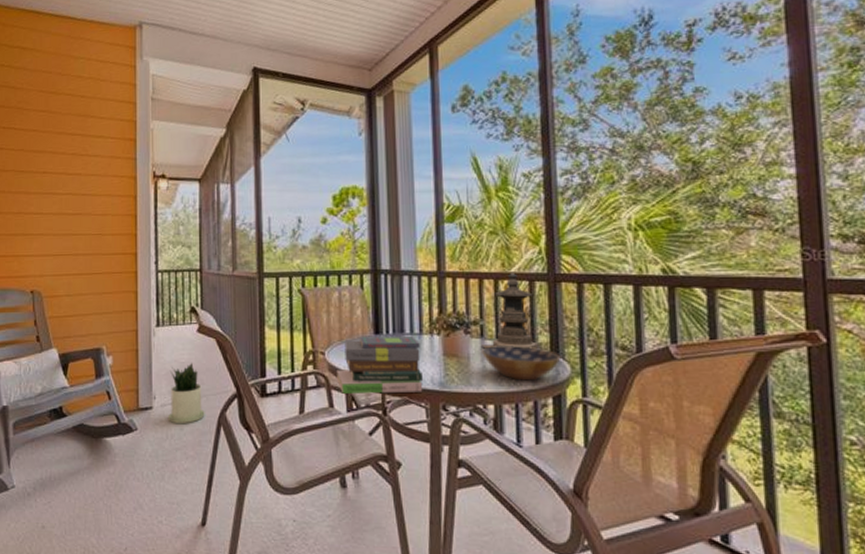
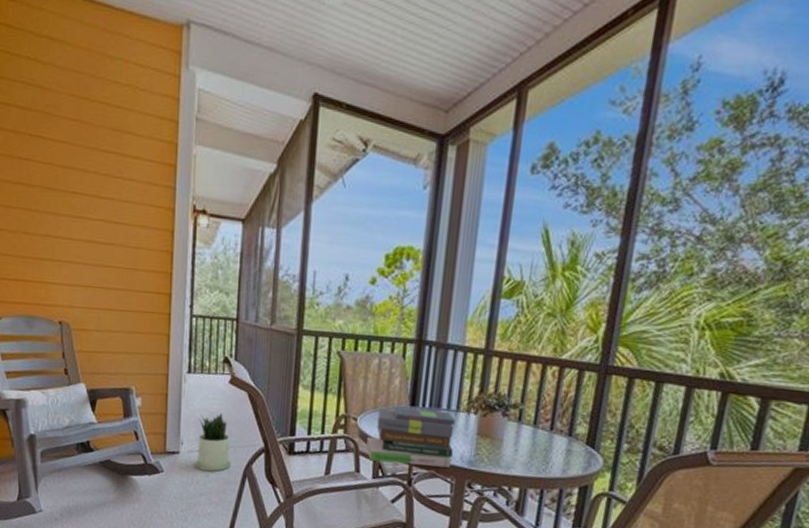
stone pagoda: present [480,272,538,350] -> none [516,358,581,440]
bowl: present [482,346,561,381] -> none [516,431,596,470]

